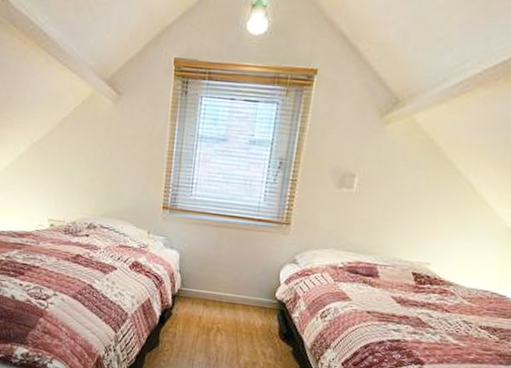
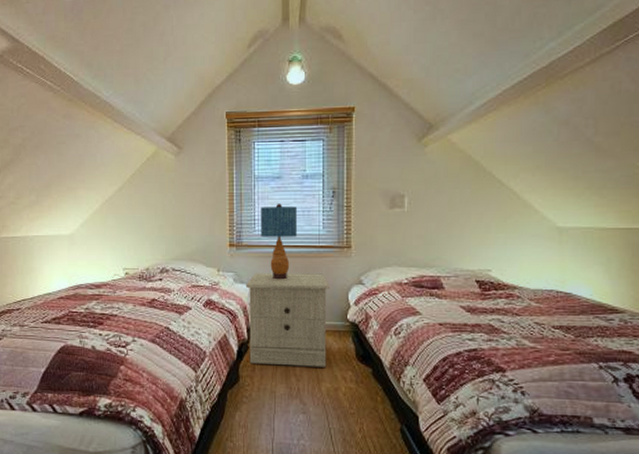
nightstand: none [171,240,262,341] -> present [246,273,329,367]
table lamp: none [197,169,239,250] -> present [260,204,297,280]

